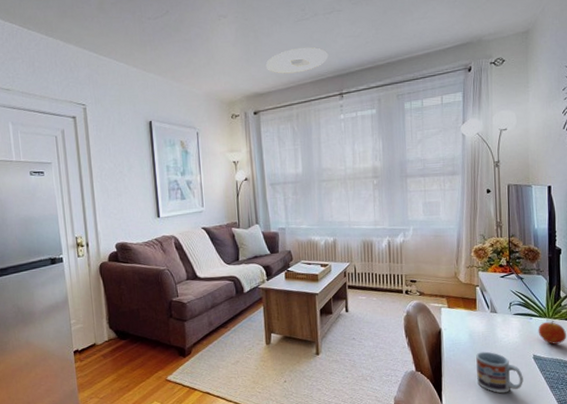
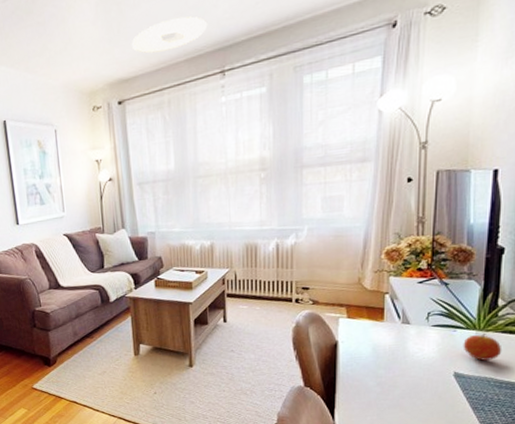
cup: present [476,351,523,394] -> none [379,367,439,414]

